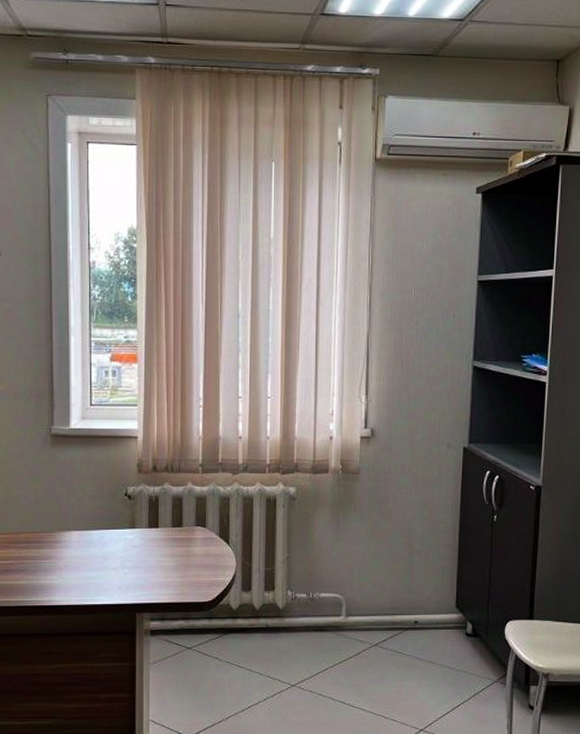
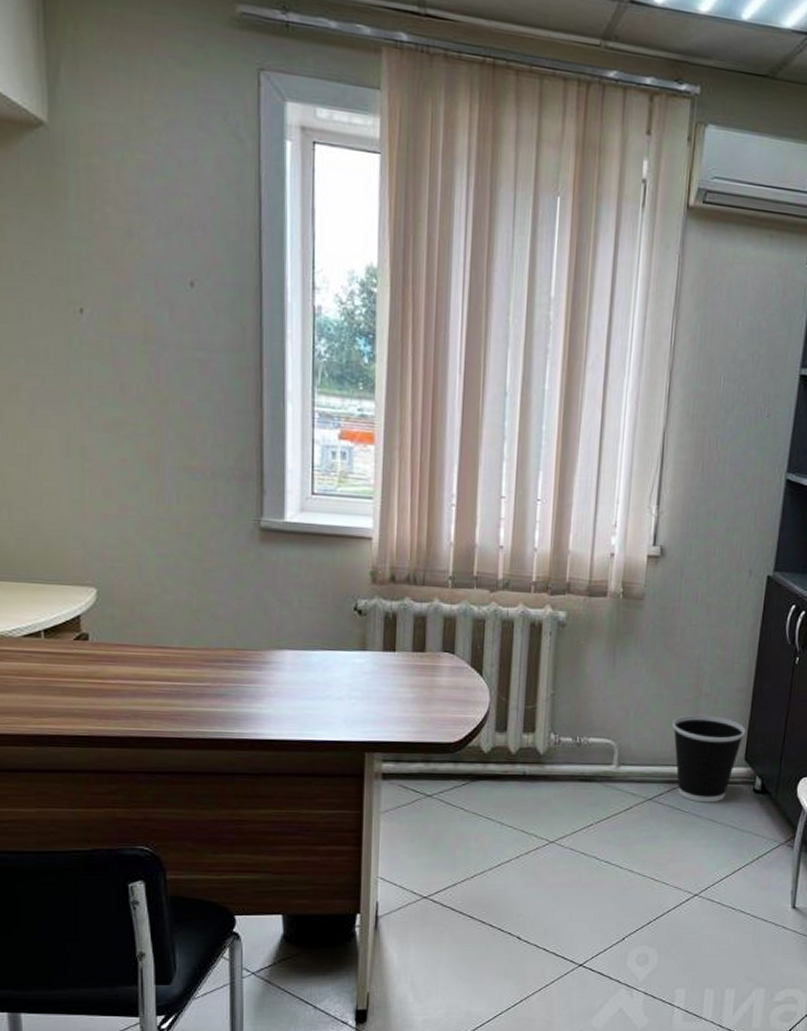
wastebasket: none [391,569,455,647] -> present [673,714,746,803]

